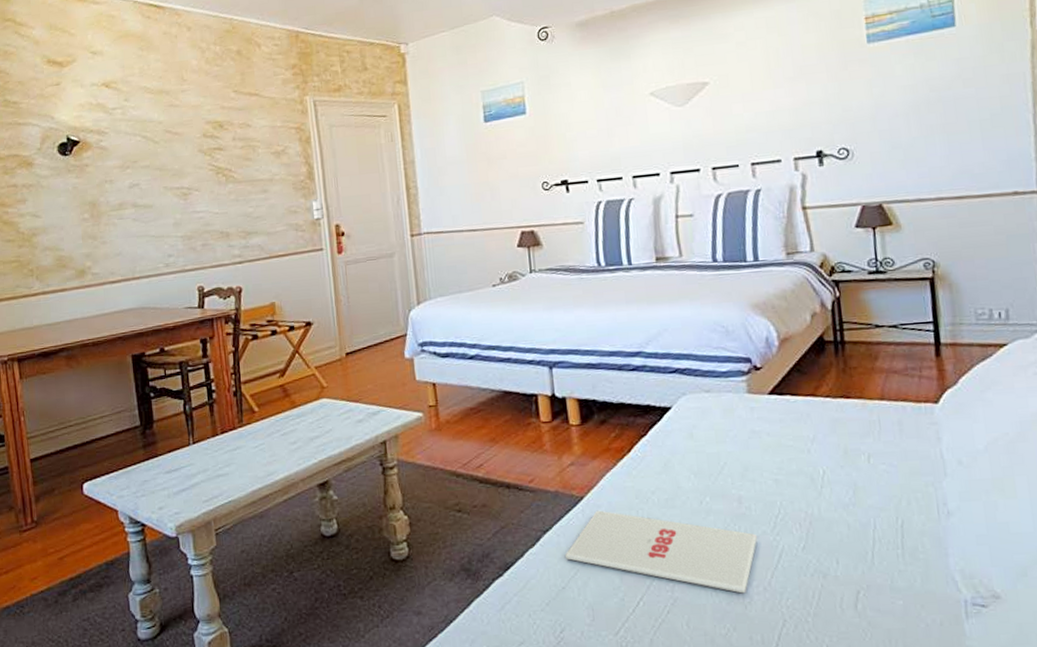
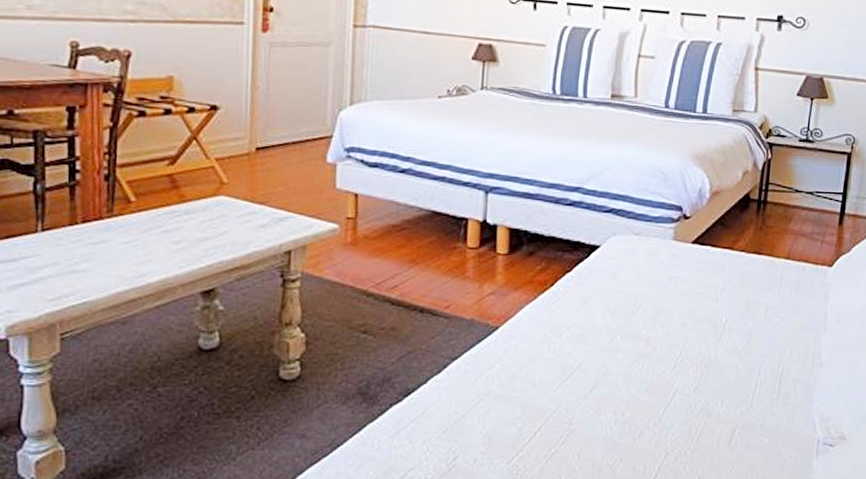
magazine: present [564,510,758,594] -> none [470,341,658,428]

